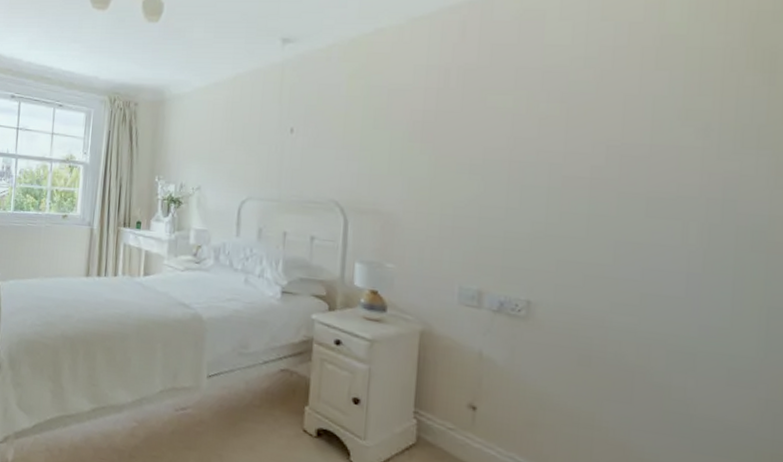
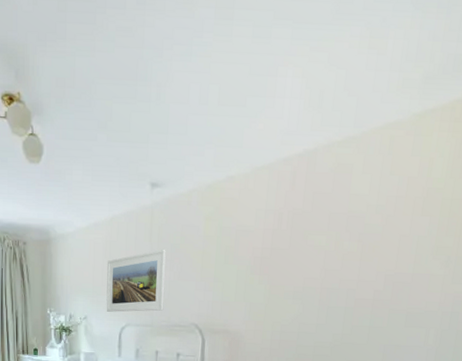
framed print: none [223,111,299,183] -> present [106,249,166,312]

